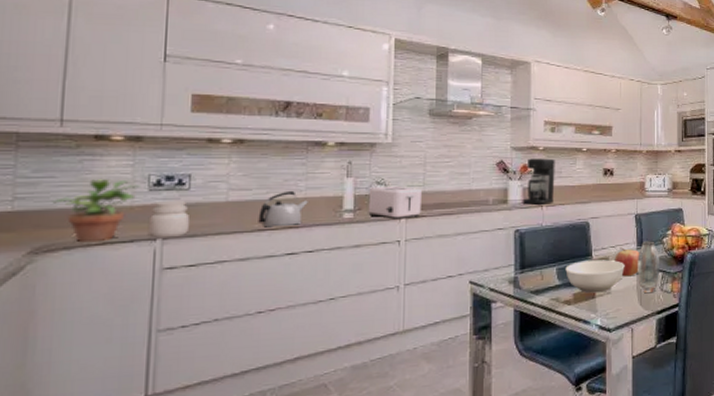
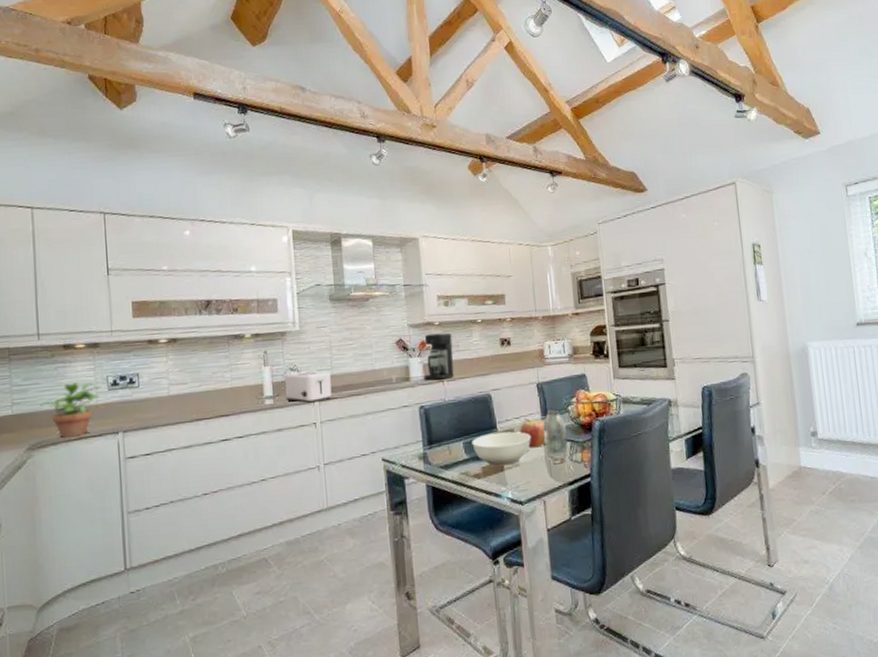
jar: present [147,201,191,239] -> none [110,397,143,432]
kettle: present [258,190,308,228] -> none [195,381,234,417]

